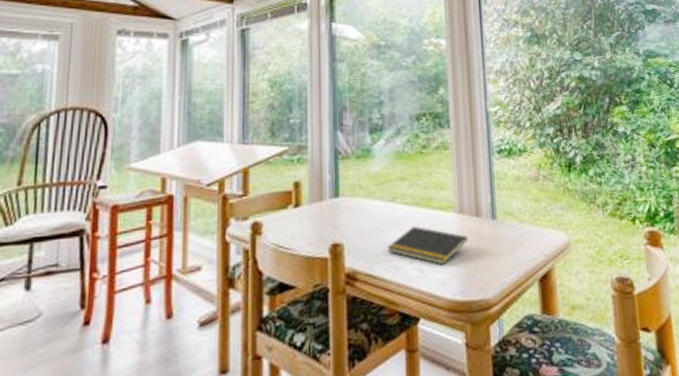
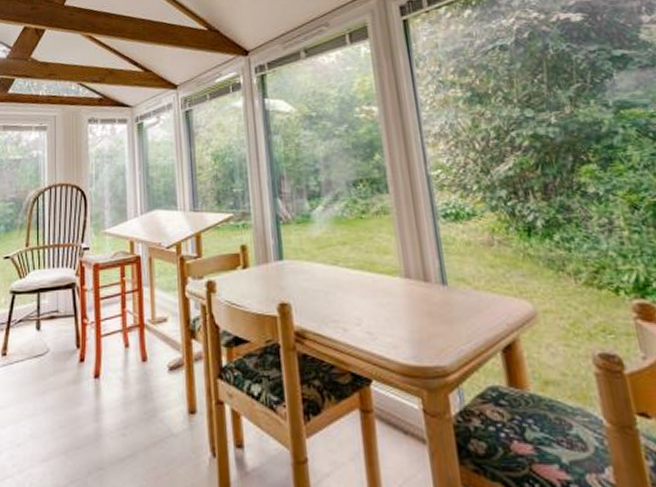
notepad: present [387,226,468,265] -> none [333,290,417,329]

